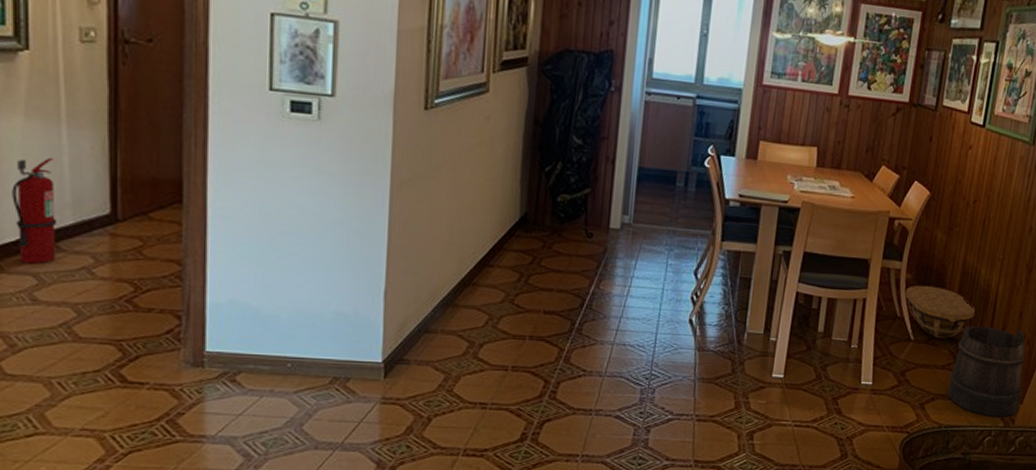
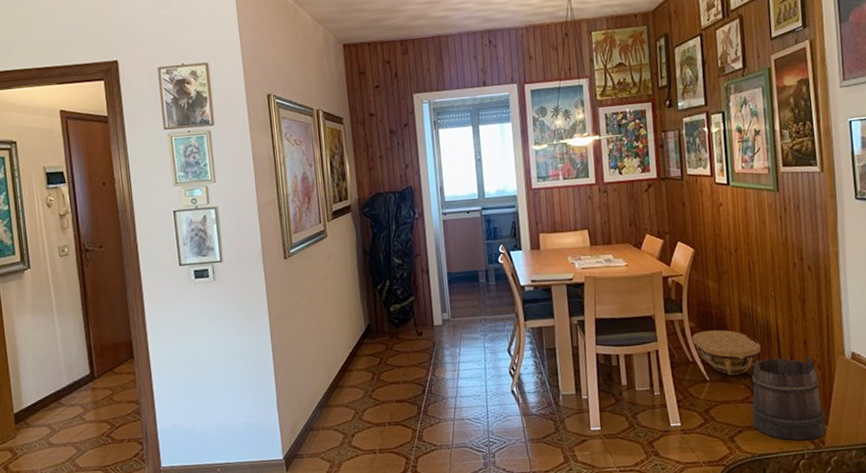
fire extinguisher: present [12,157,58,264] -> none [29,340,60,419]

